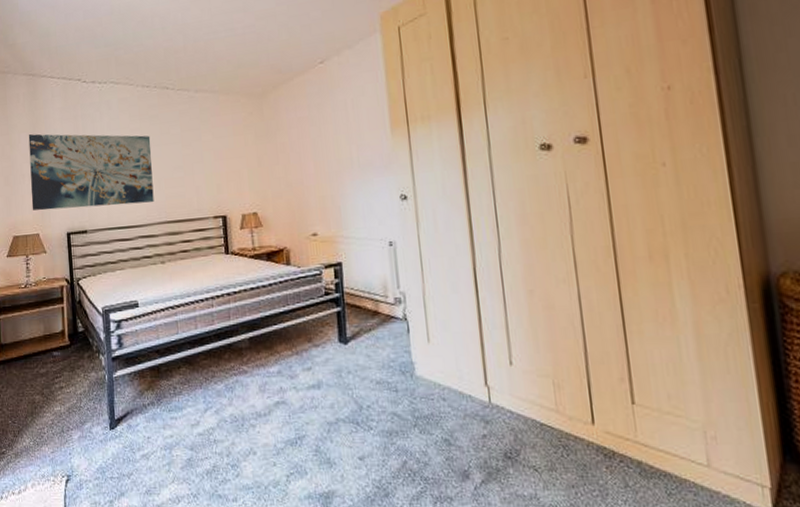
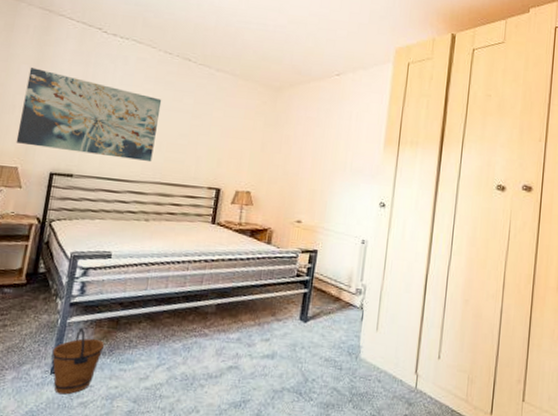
bucket: none [107,380,152,449] -> present [52,327,105,395]

